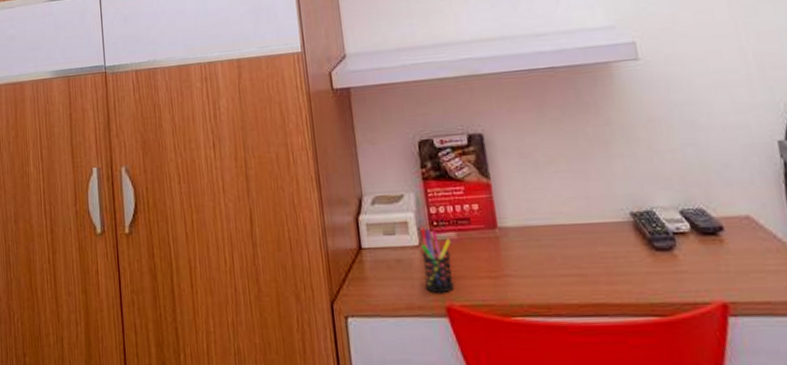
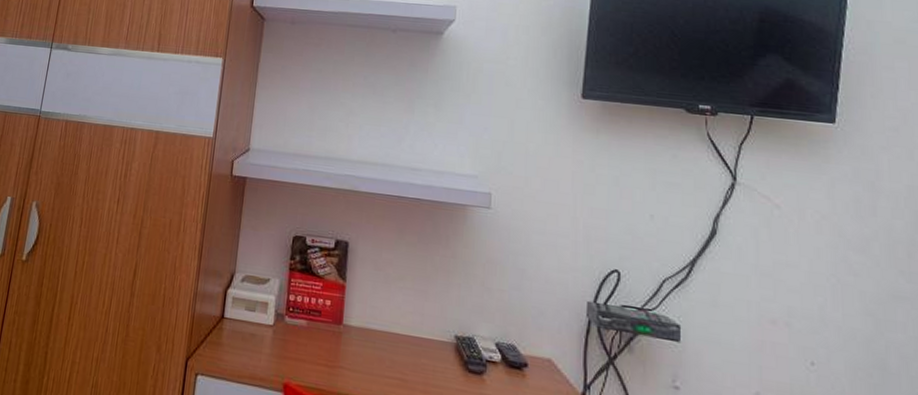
pen holder: present [420,227,454,294] -> none [270,310,301,372]

